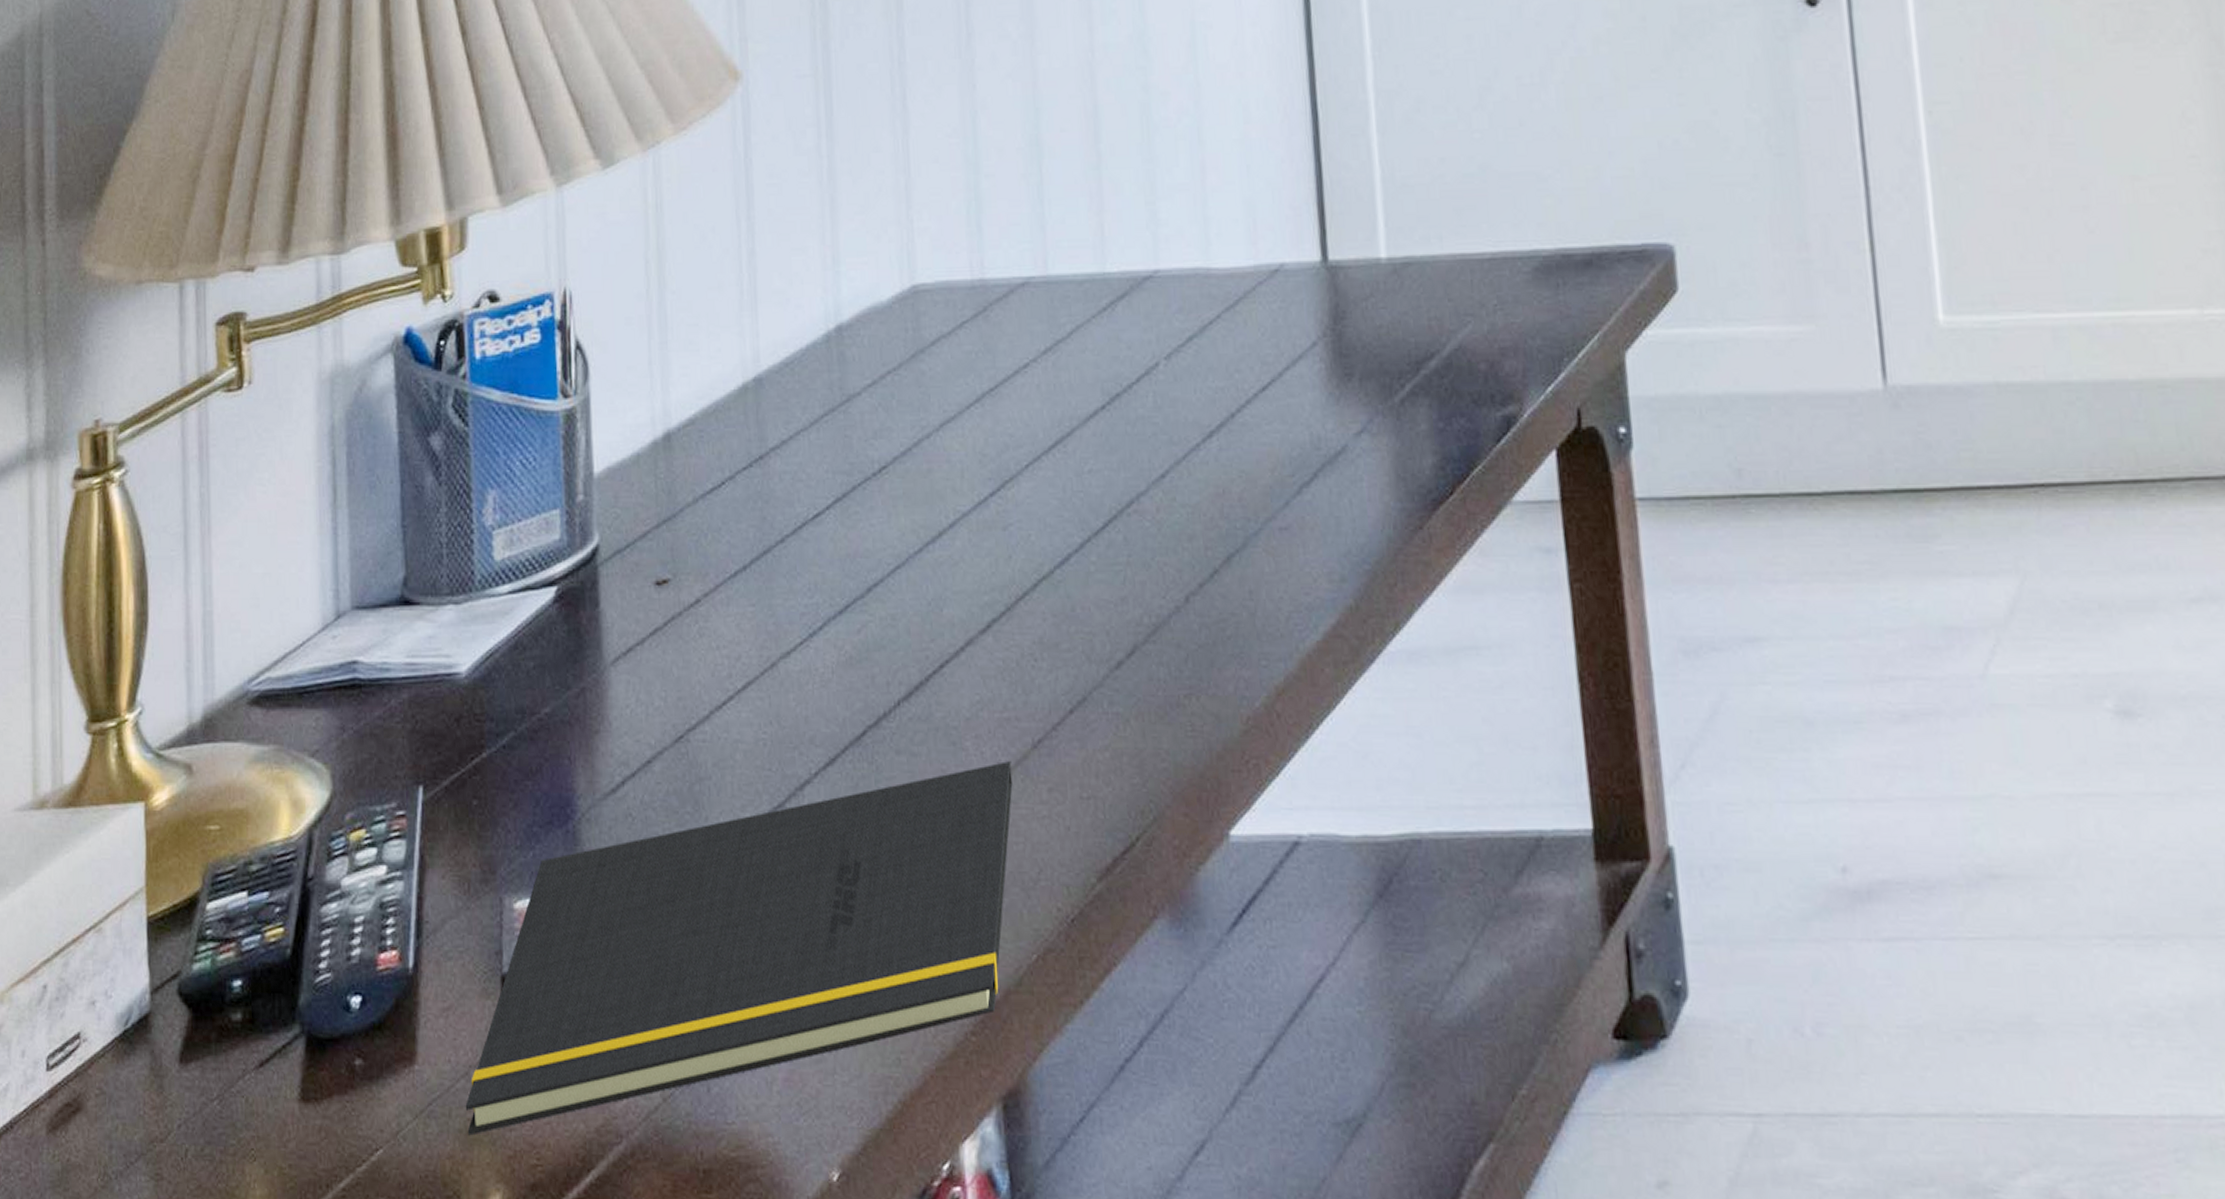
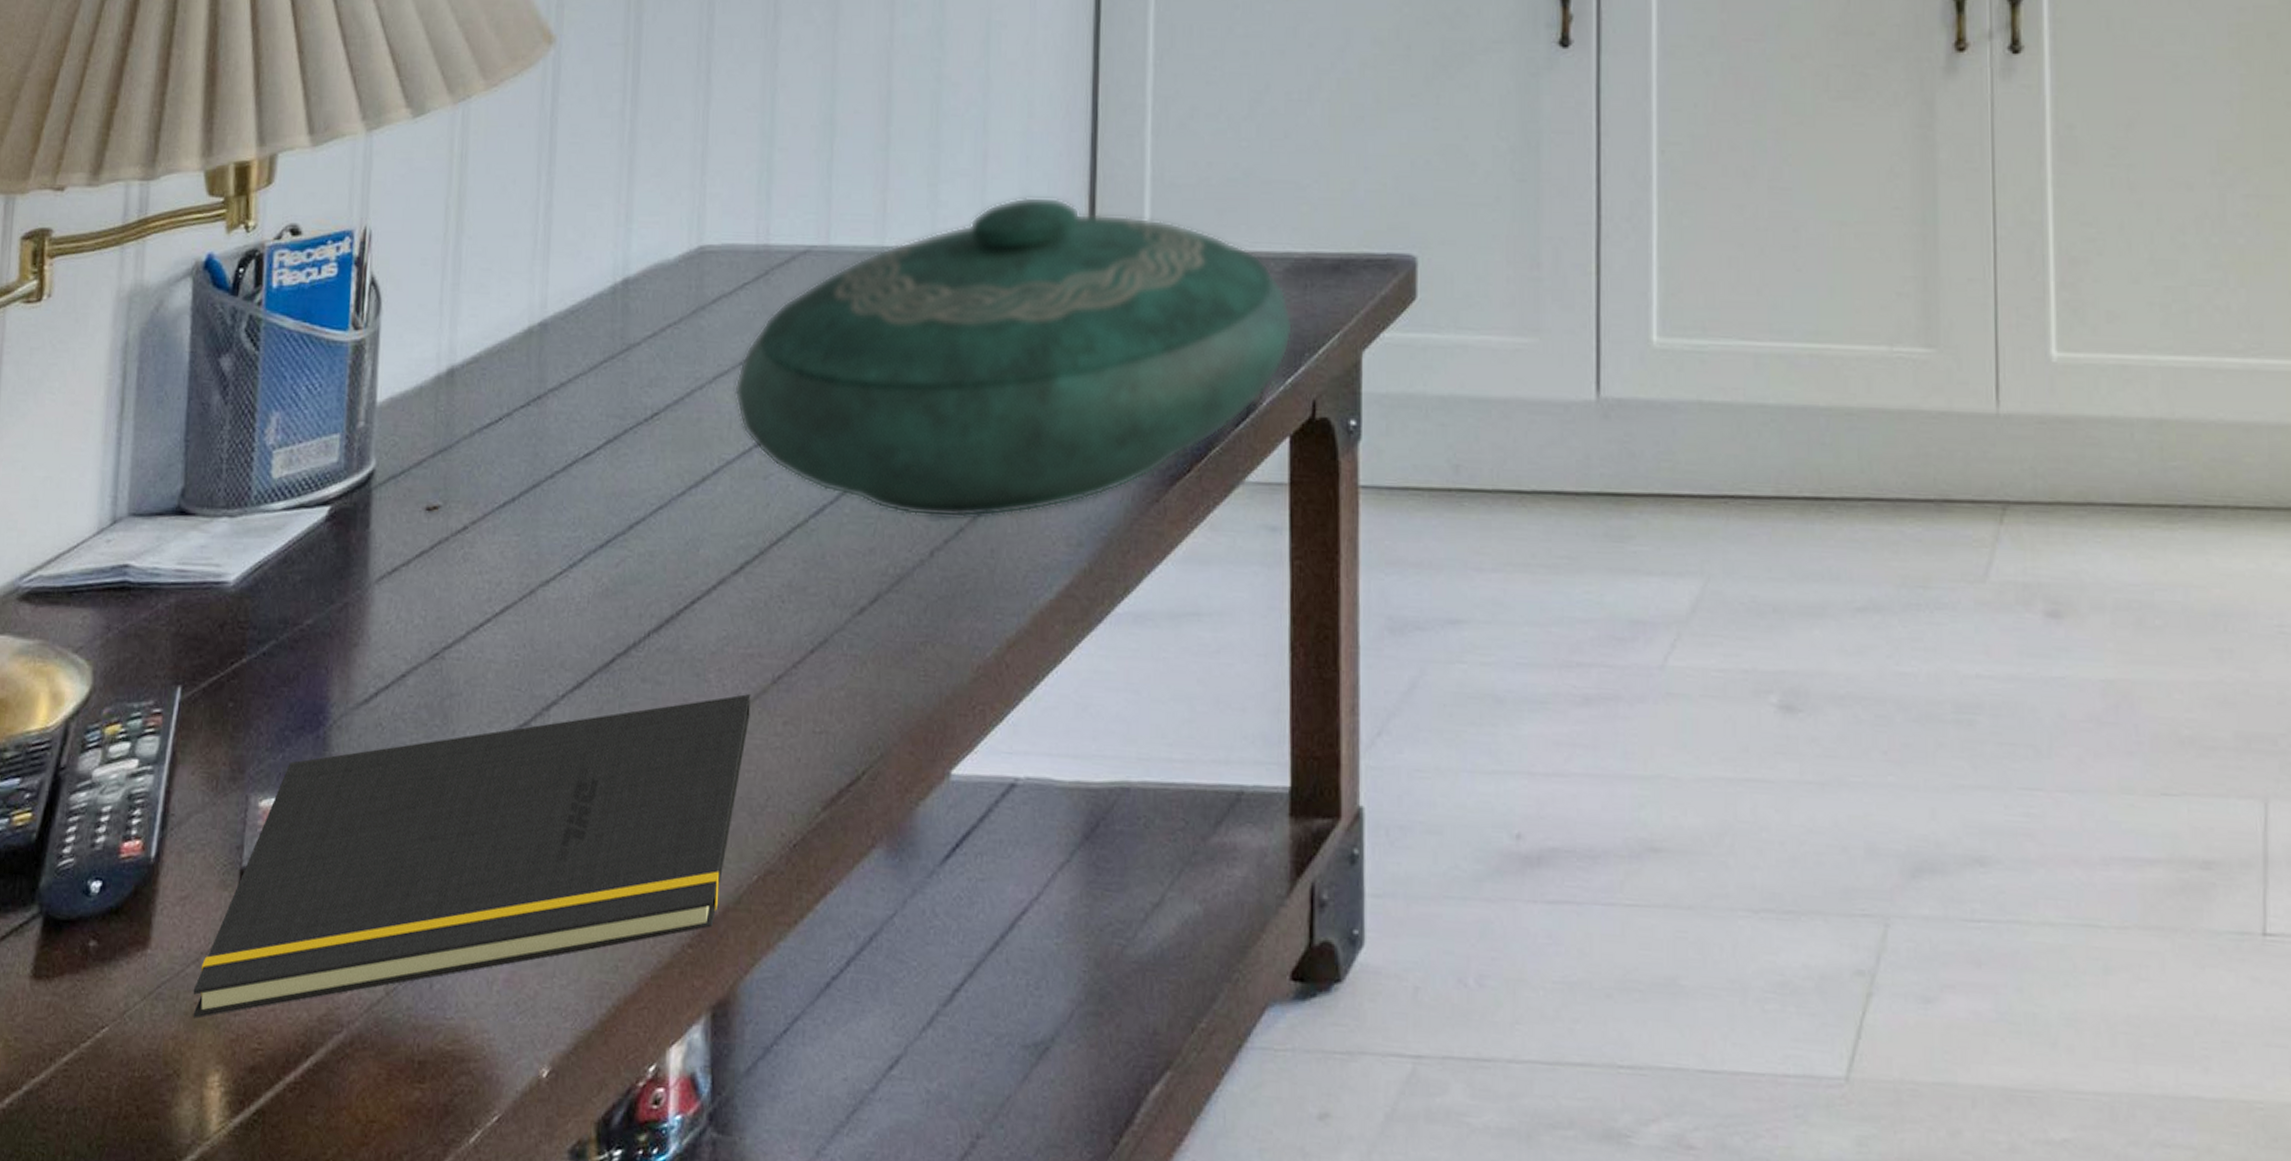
decorative bowl: none [962,207,1549,560] -> present [733,196,1293,519]

